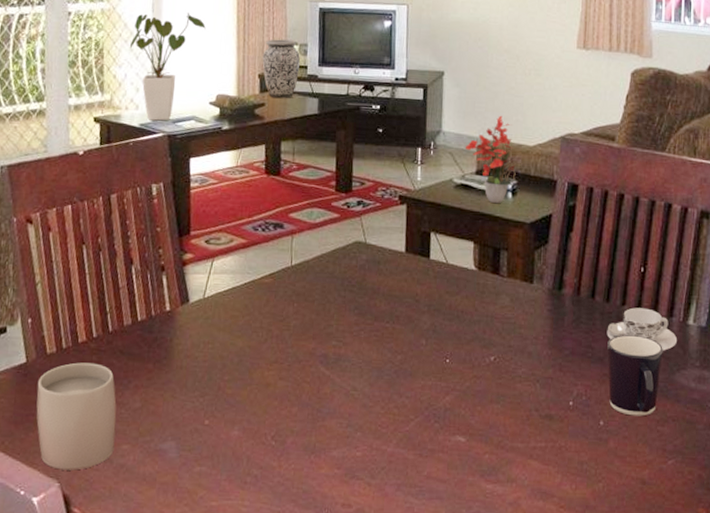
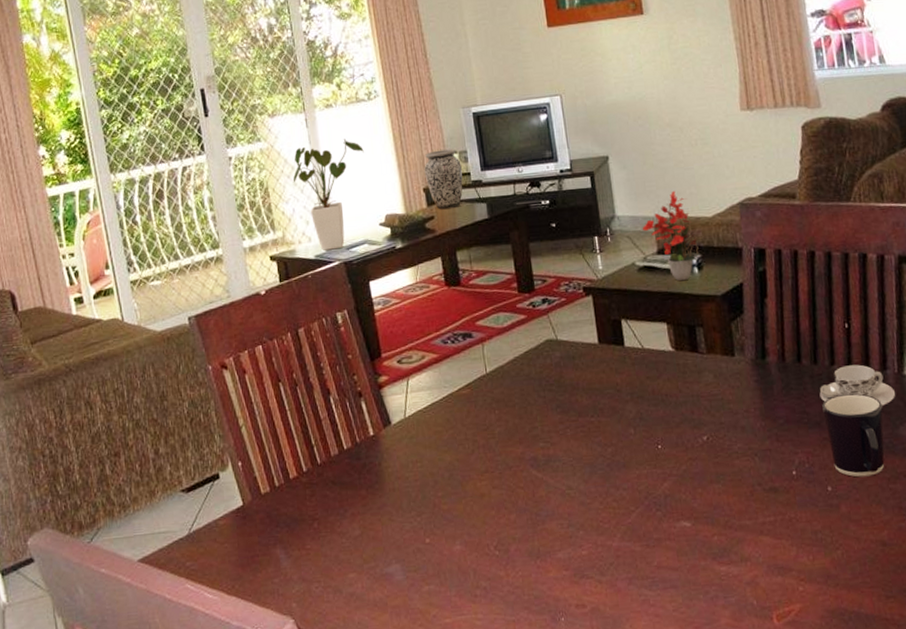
mug: present [36,362,117,471] -> none [257,497,341,606]

